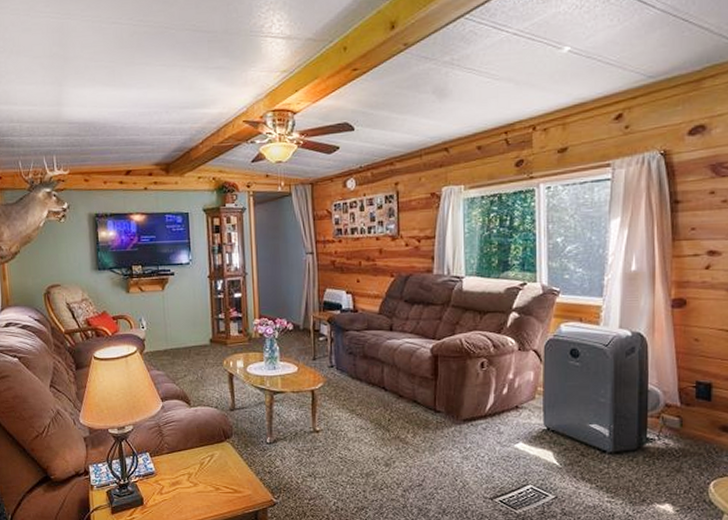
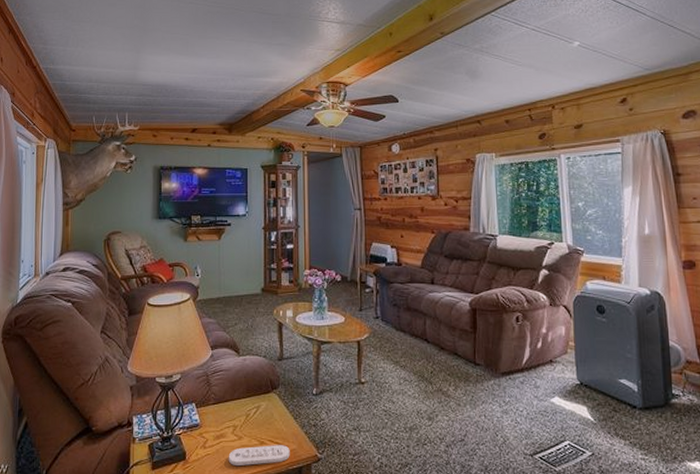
luggage tag: none [185,491,246,510] -> present [228,445,290,465]

